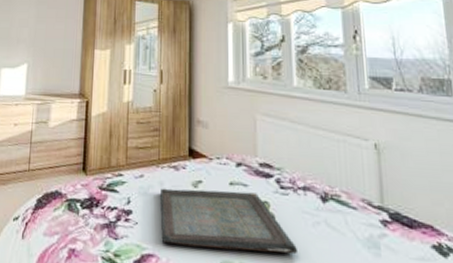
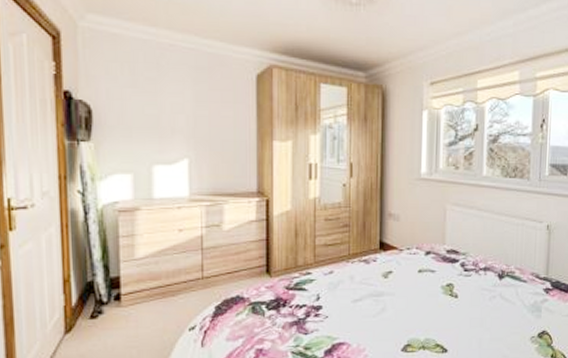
serving tray: present [160,188,299,255] -> none [351,277,476,331]

